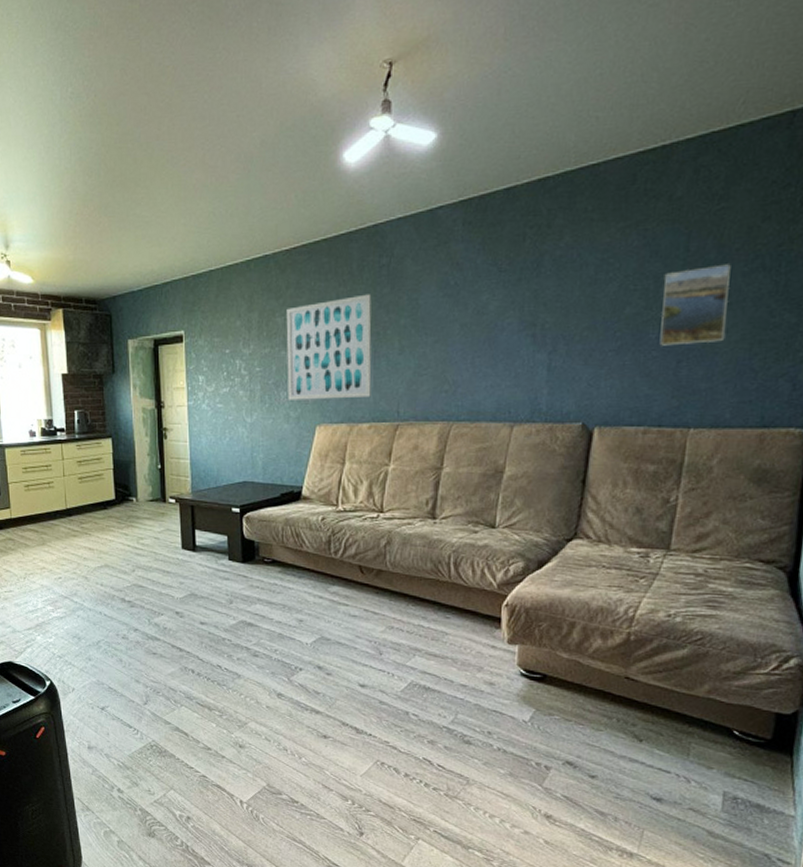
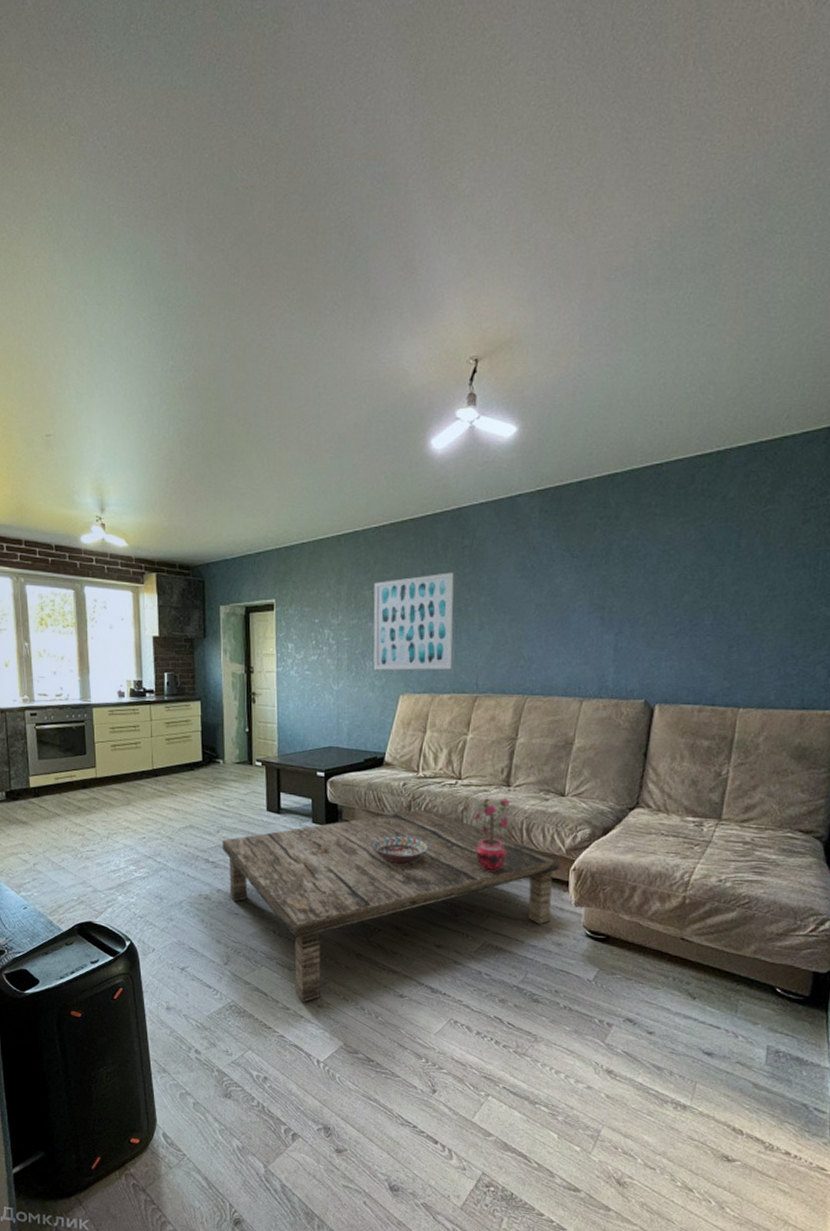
coffee table: none [138,544,492,743] -> present [222,809,561,1003]
decorative bowl: none [289,572,350,603] -> present [371,836,429,865]
potted plant: none [396,529,436,608] -> present [472,796,510,872]
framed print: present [659,264,731,346] -> none [713,560,776,632]

